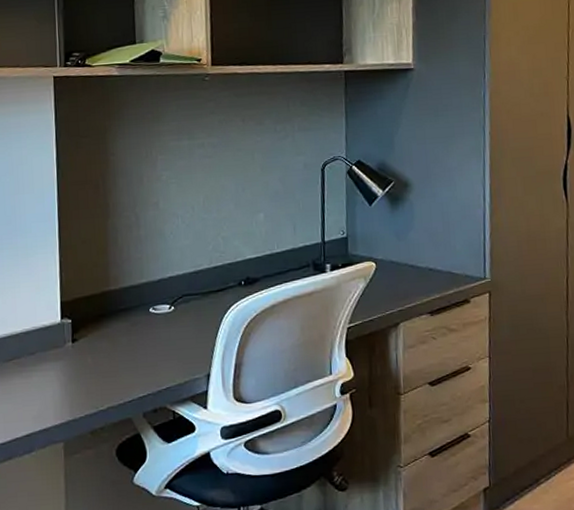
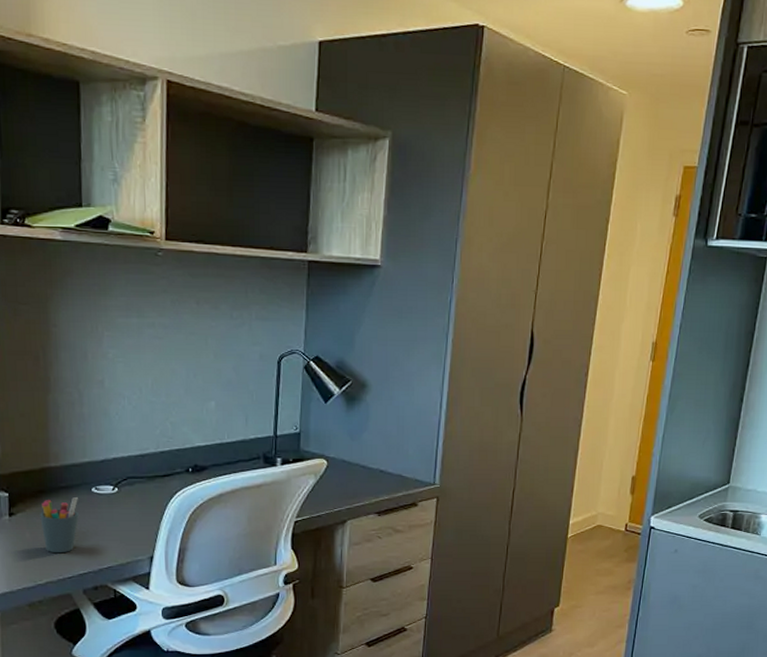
pen holder: none [101,319,138,377] -> present [40,497,79,554]

